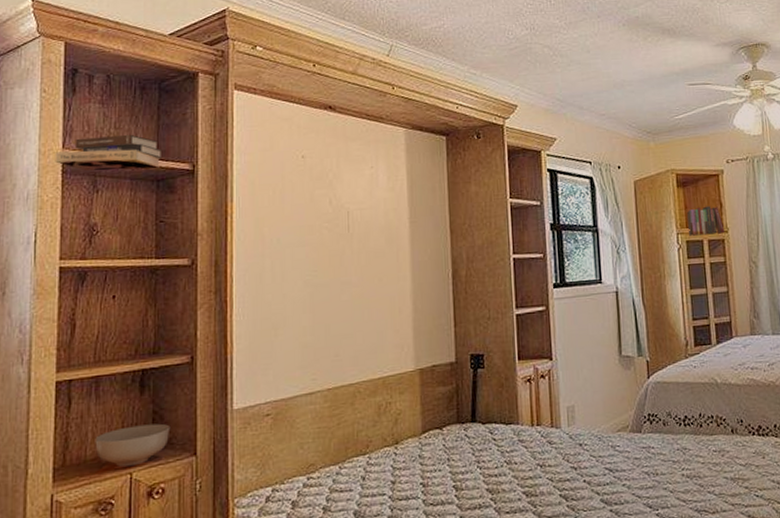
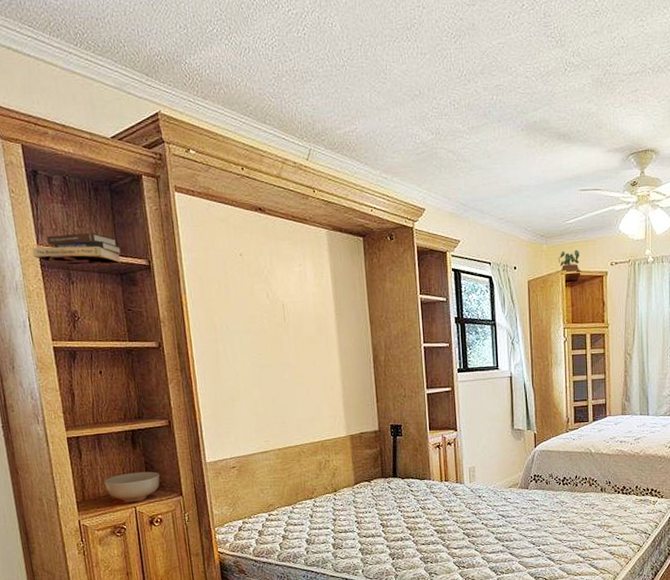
potted plant: none [667,146,695,183] -> present [558,249,582,283]
books: present [686,206,725,236] -> none [572,304,606,330]

